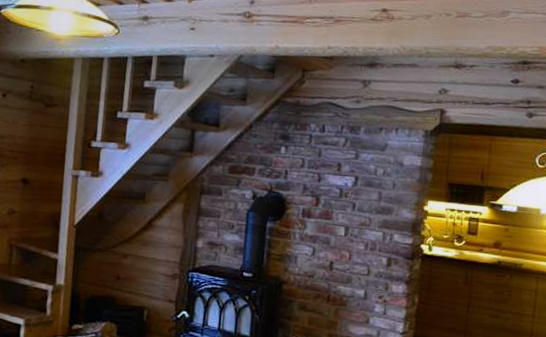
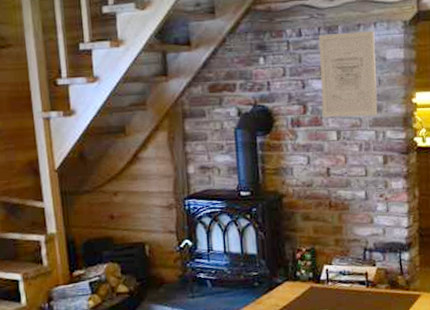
wall art: none [334,133,396,218] -> present [319,31,378,117]

